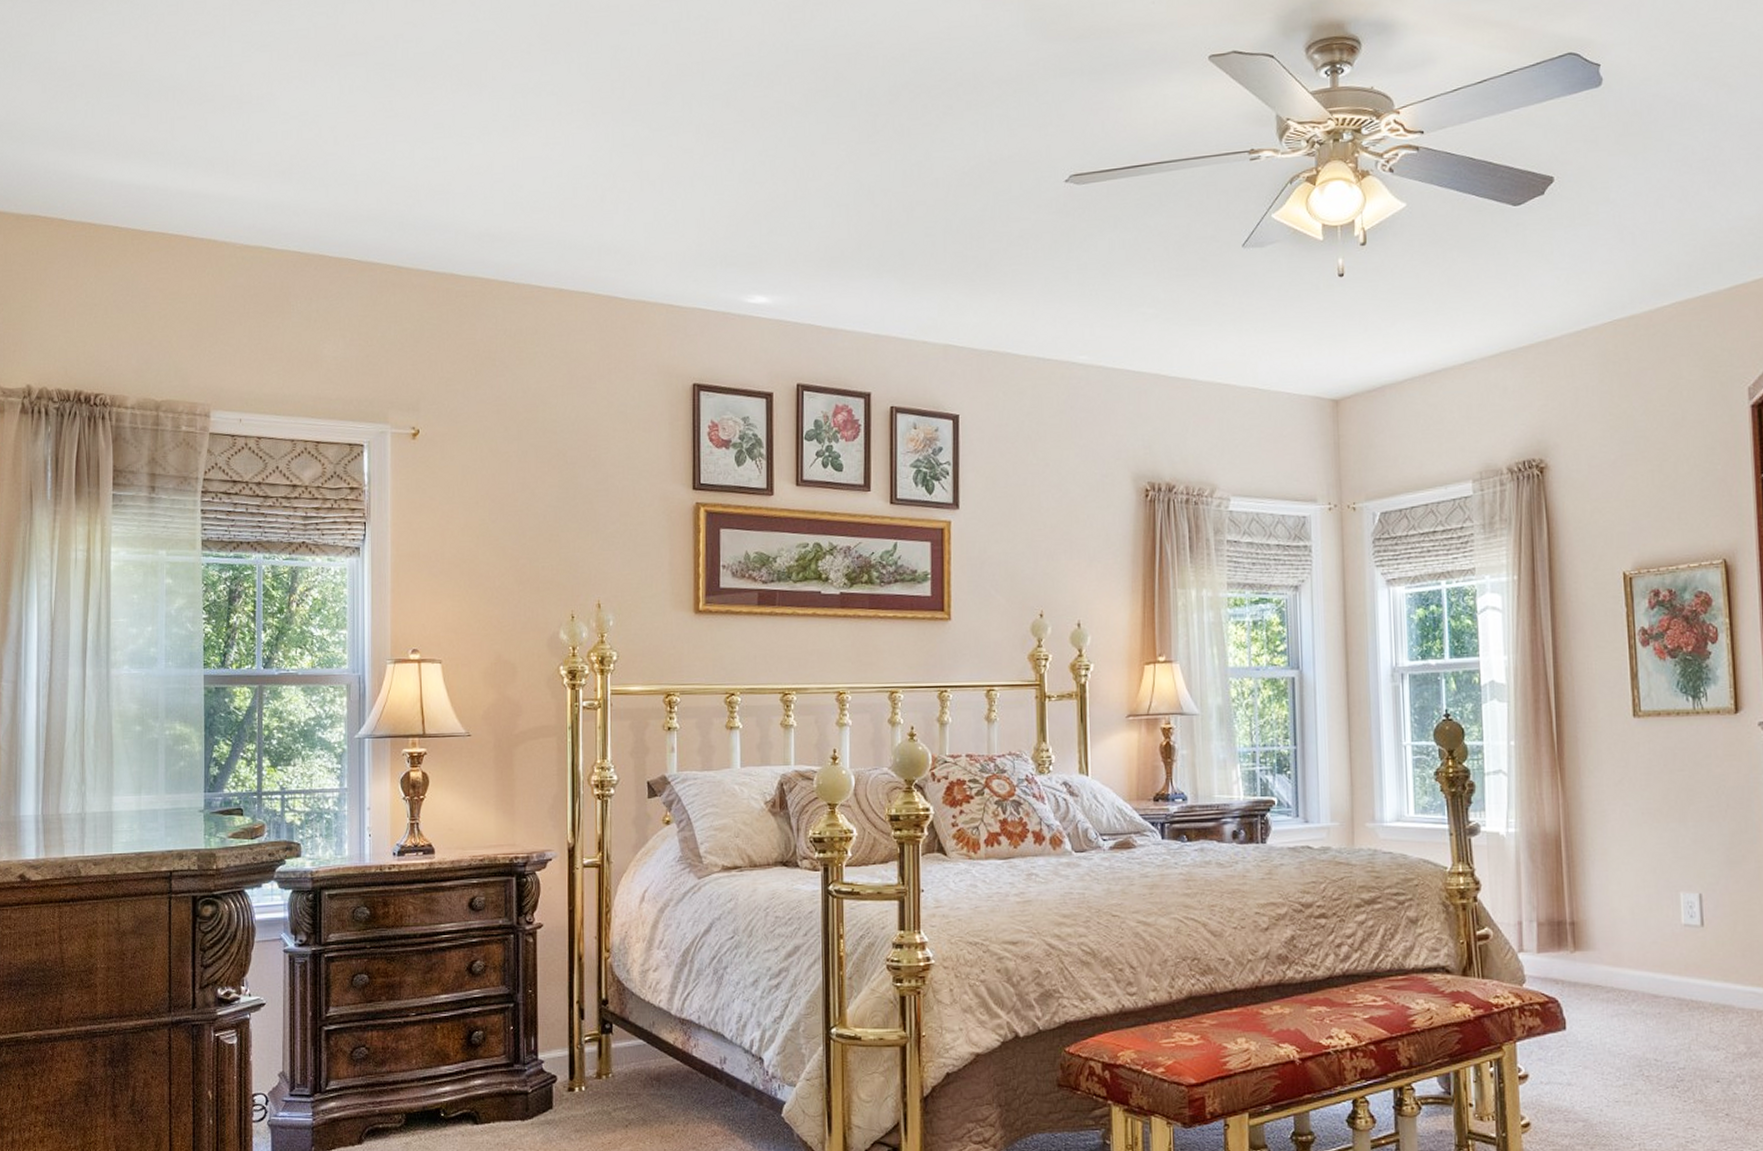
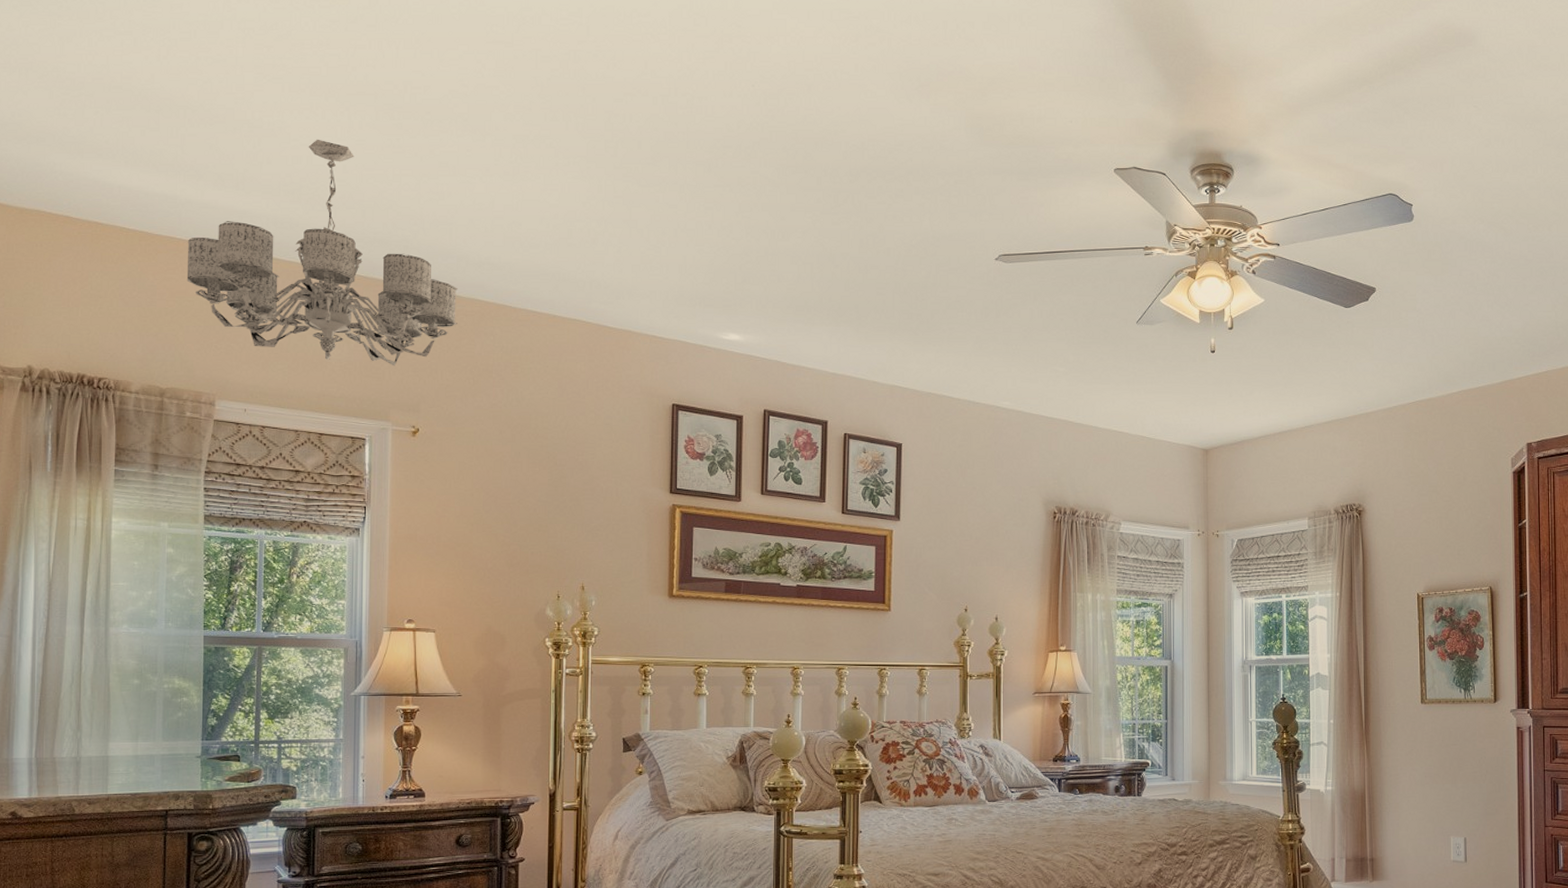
chandelier: none [179,109,457,361] -> present [186,139,458,366]

